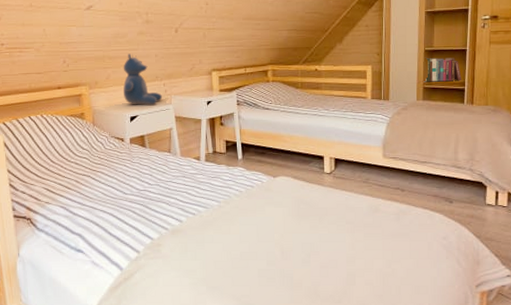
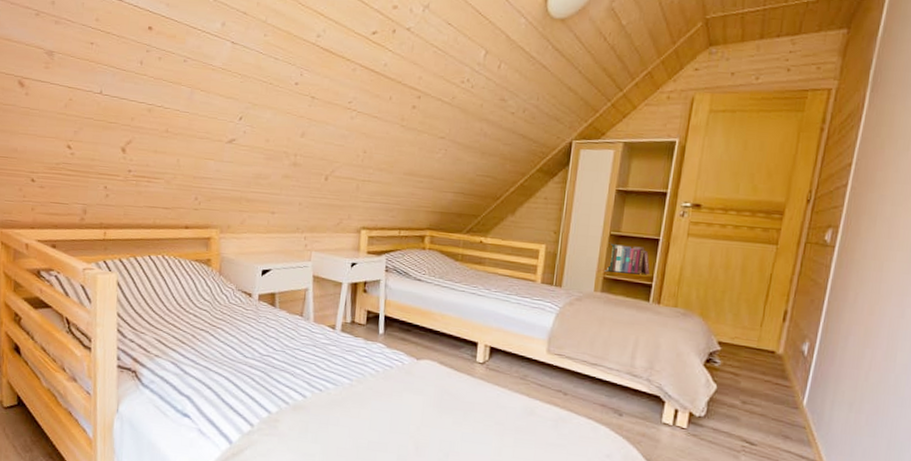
teddy bear: present [123,53,163,105] -> none [257,198,302,260]

